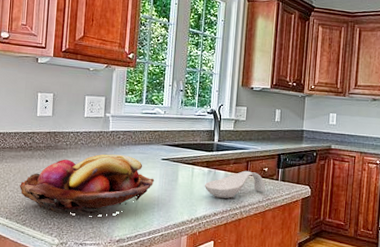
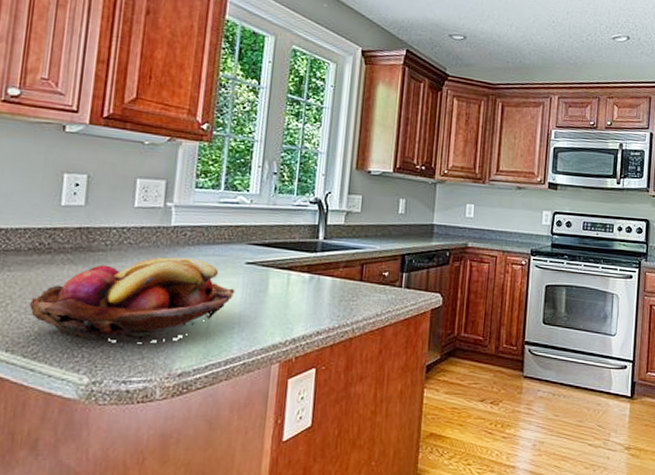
spoon rest: present [205,170,265,198] -> none [305,276,385,312]

